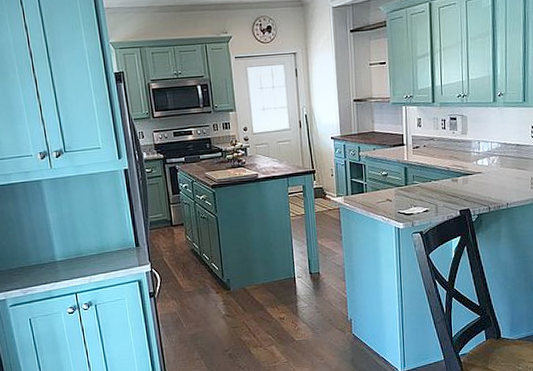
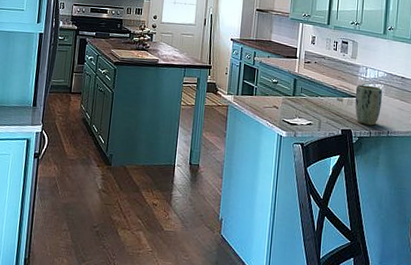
plant pot: none [470,159,499,201] -> present [354,84,383,126]

